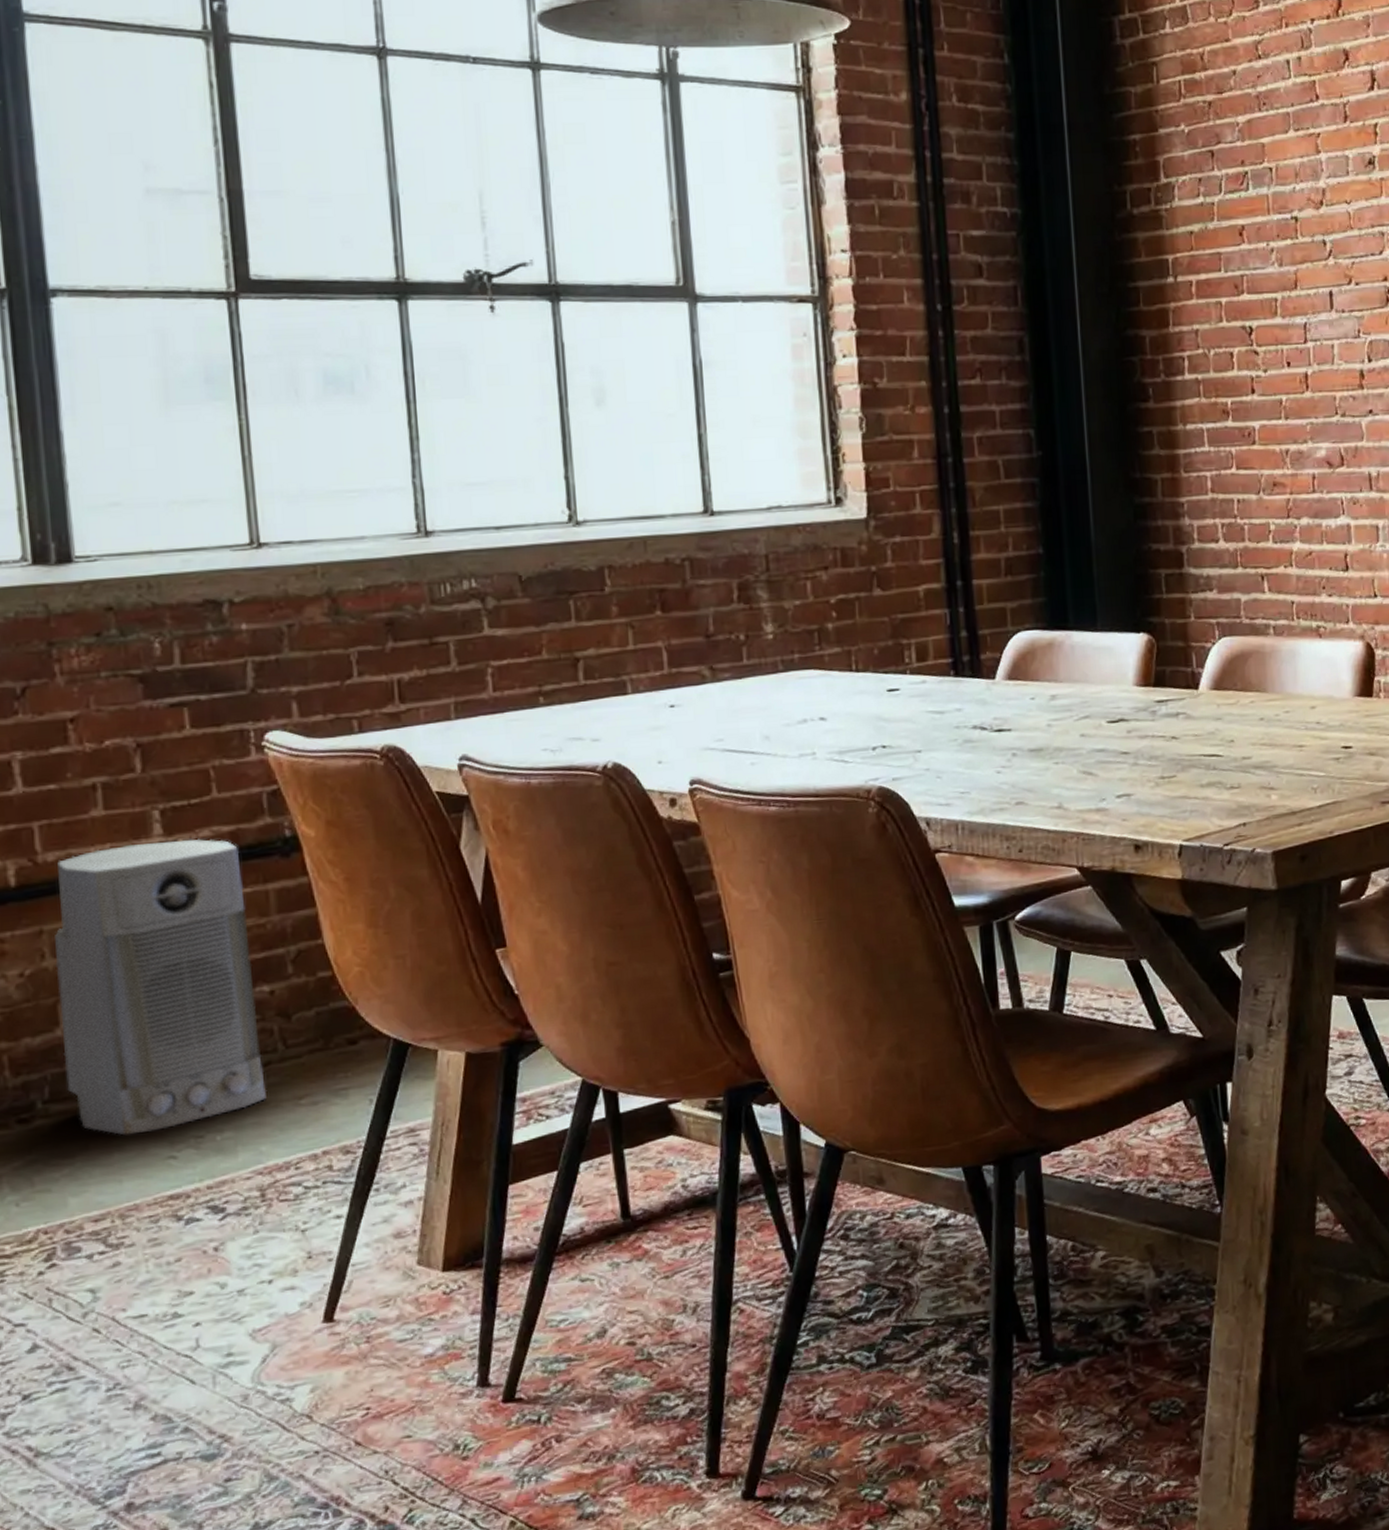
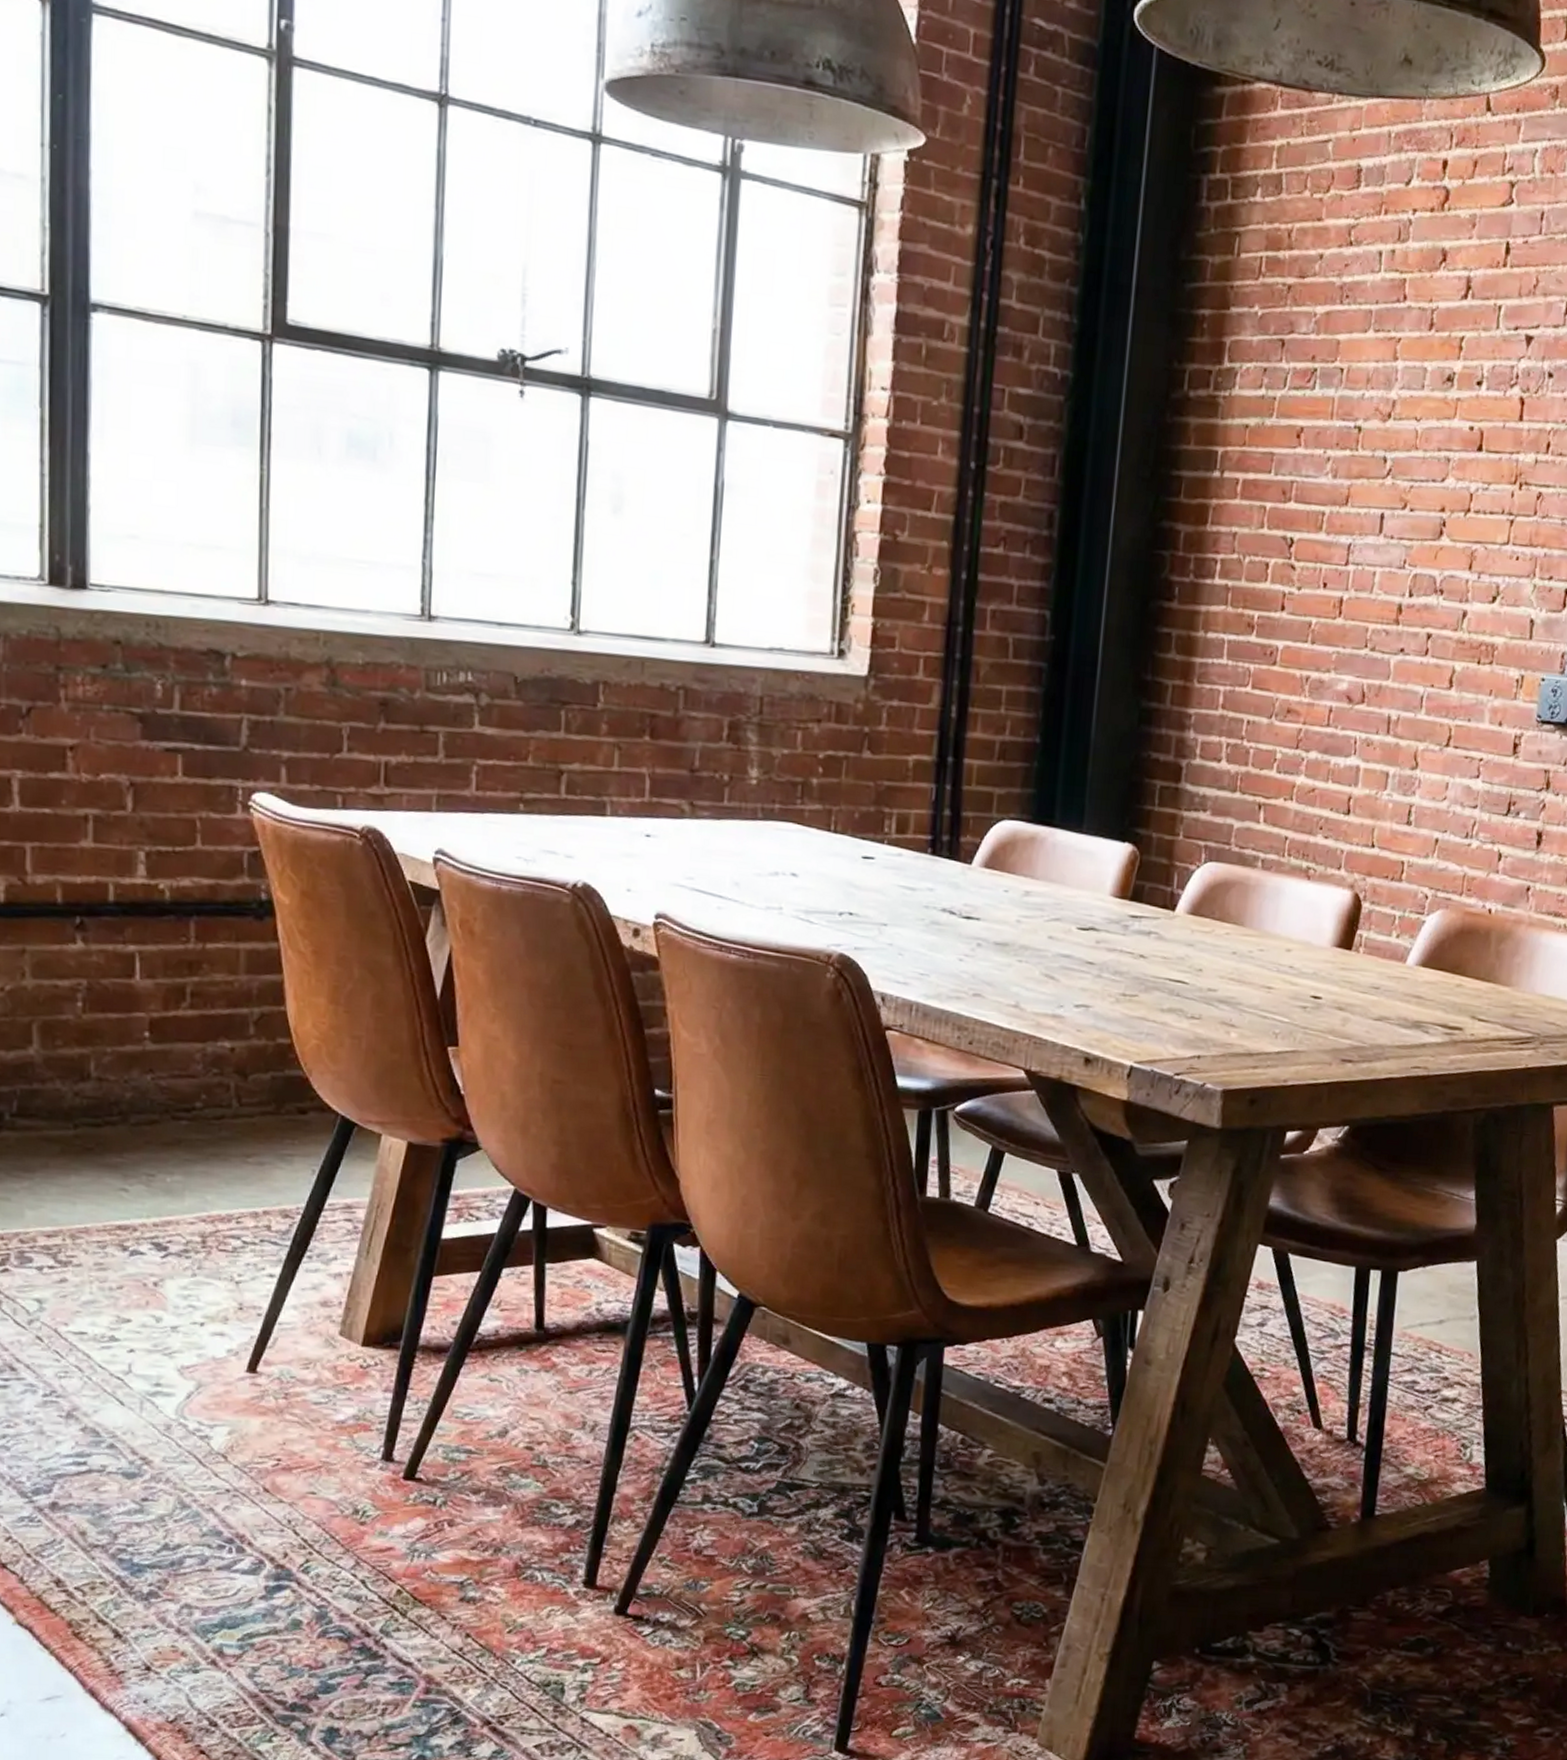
air purifier: present [55,838,267,1136] -> none [33,880,218,1162]

